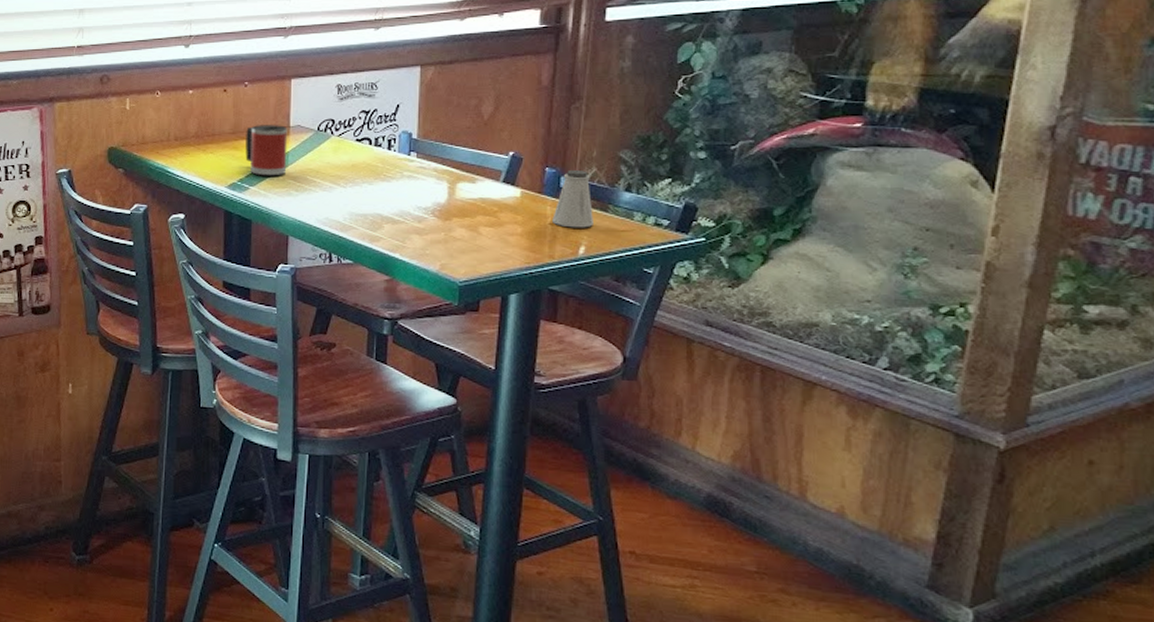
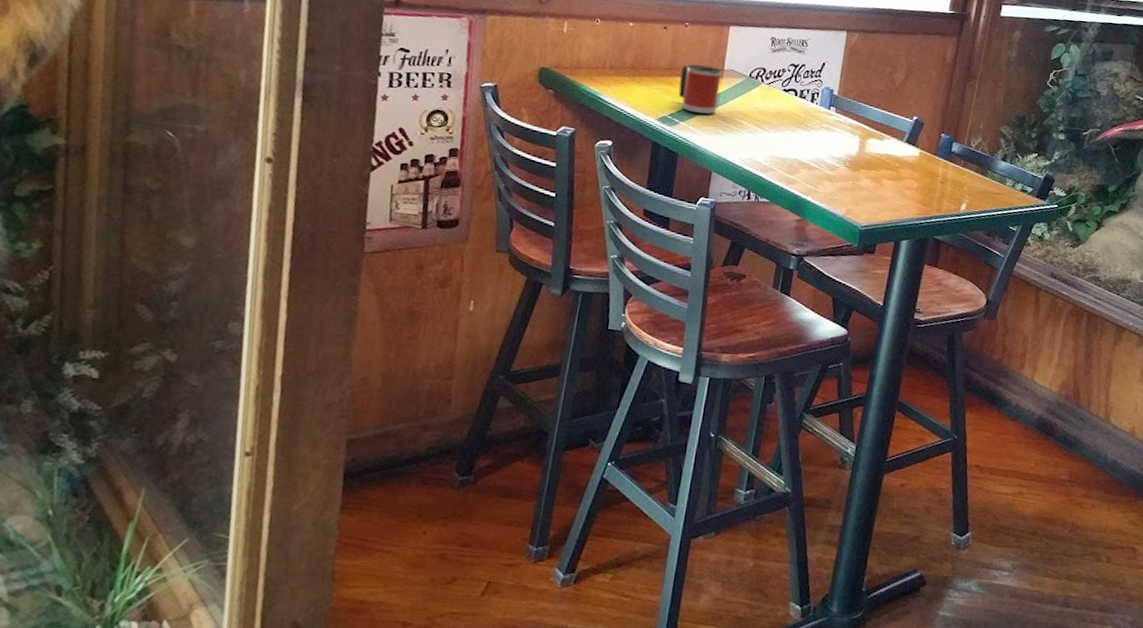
saltshaker: present [552,169,593,228] -> none [942,137,976,189]

